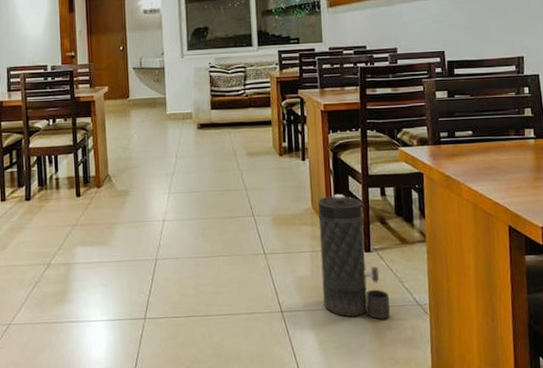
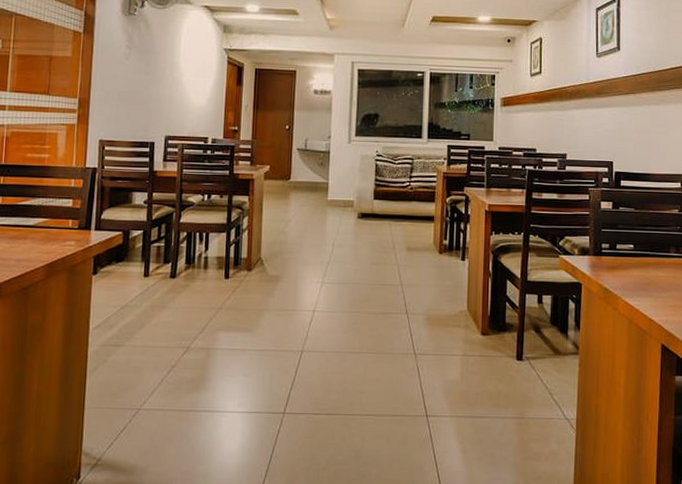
canister: present [318,193,390,320] -> none [470,297,537,431]

